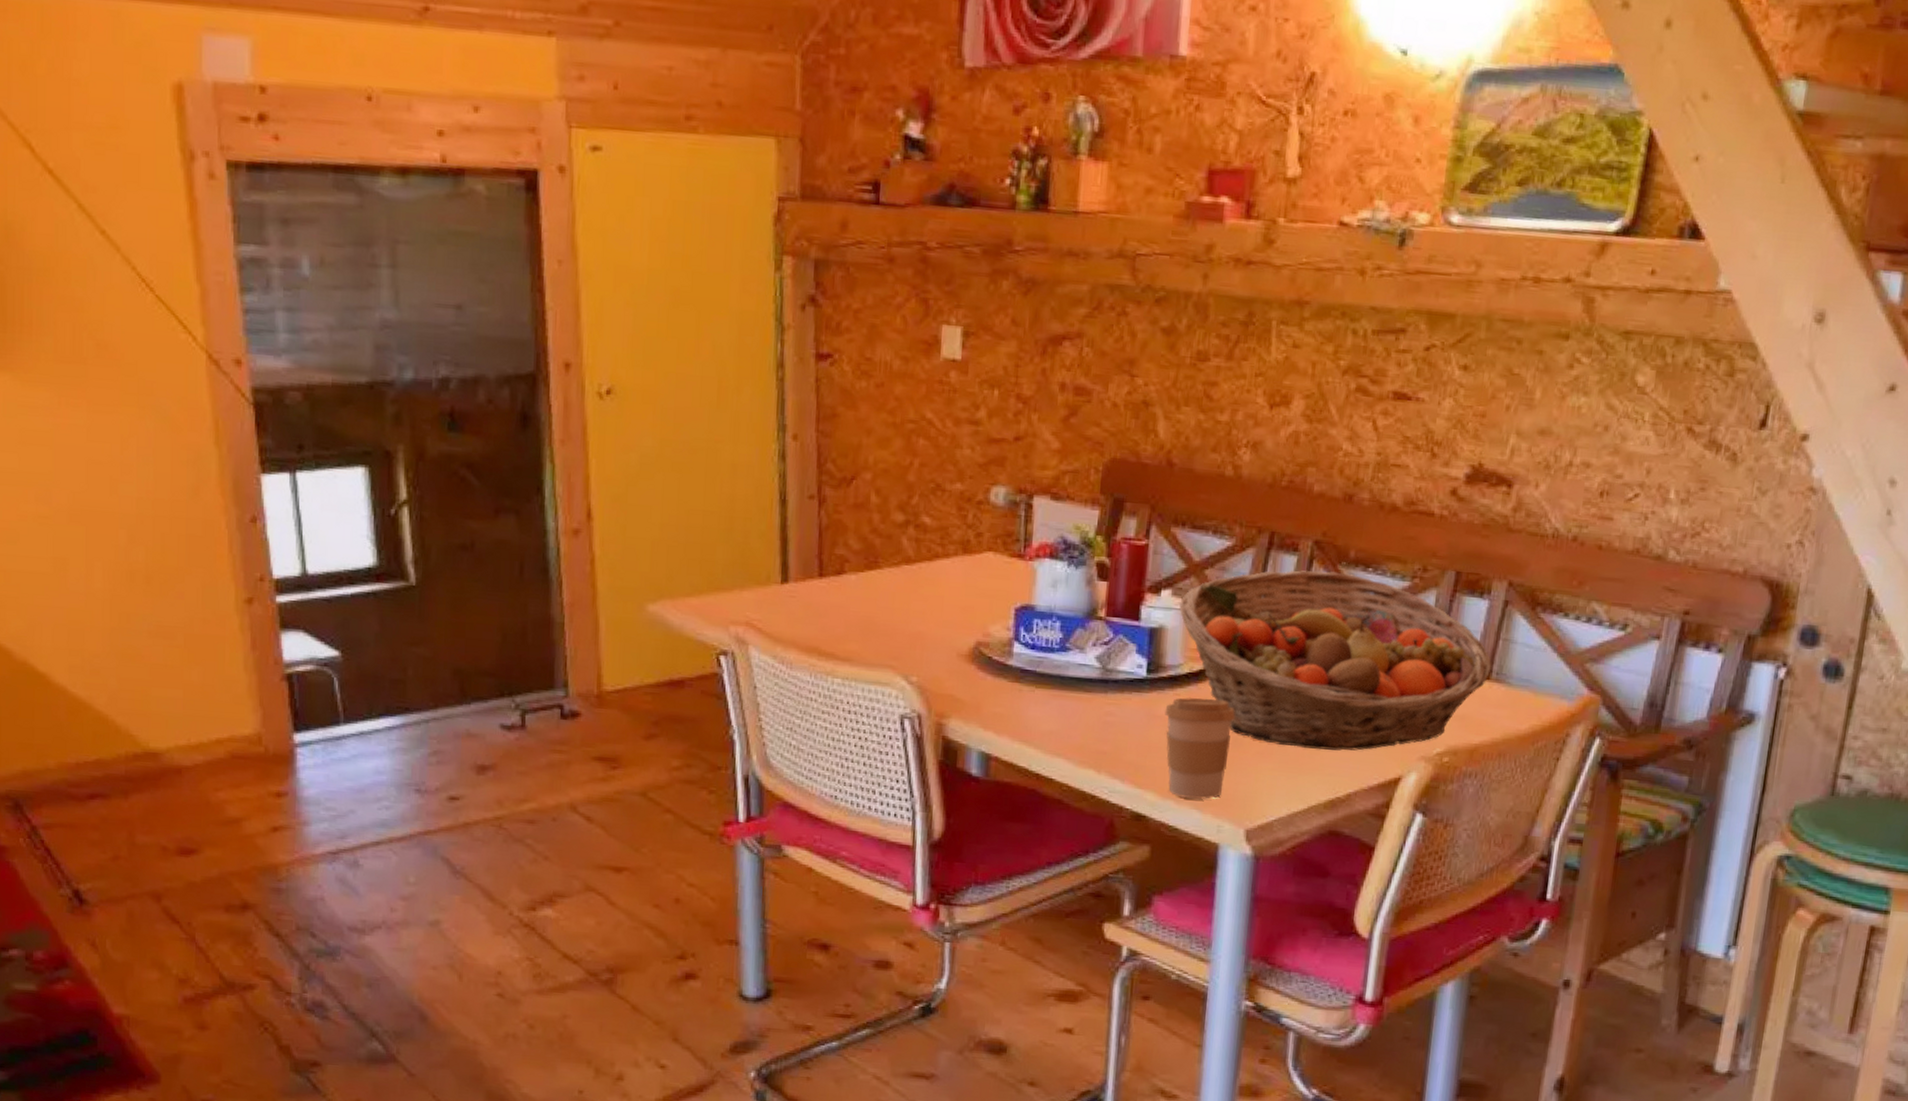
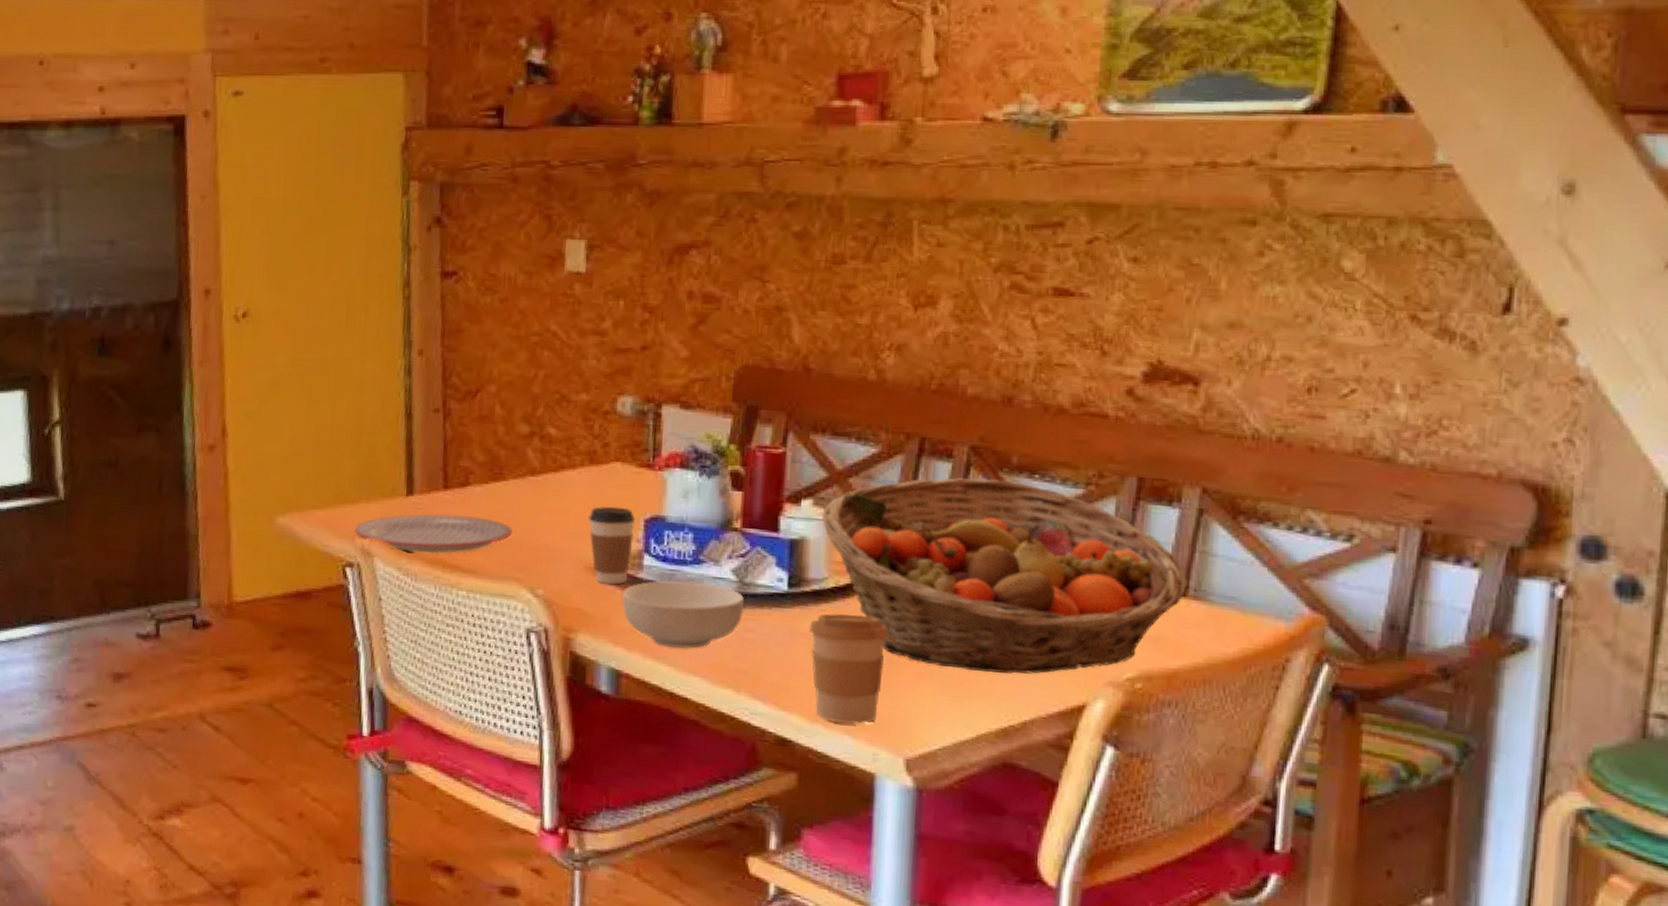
plate: none [728,602,887,642] -> present [354,514,512,554]
coffee cup: none [961,595,1007,672] -> present [589,506,636,585]
cereal bowl: none [993,668,1106,732] -> present [622,581,744,649]

